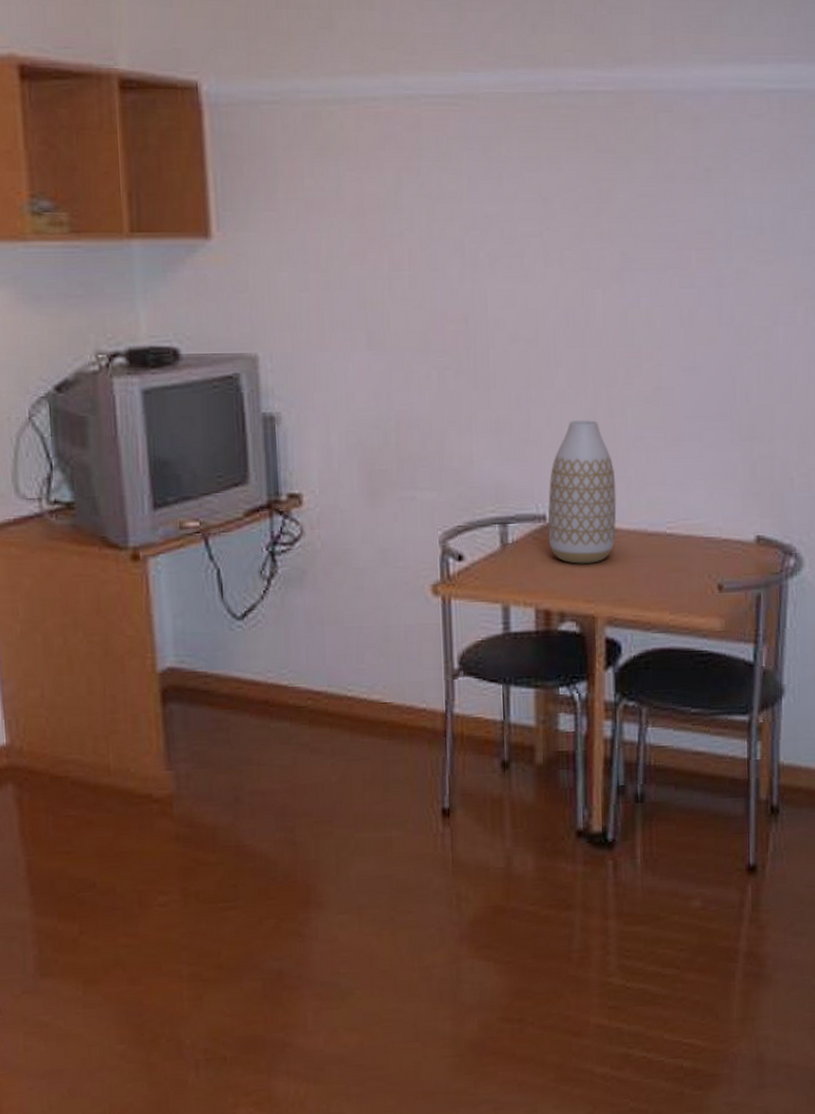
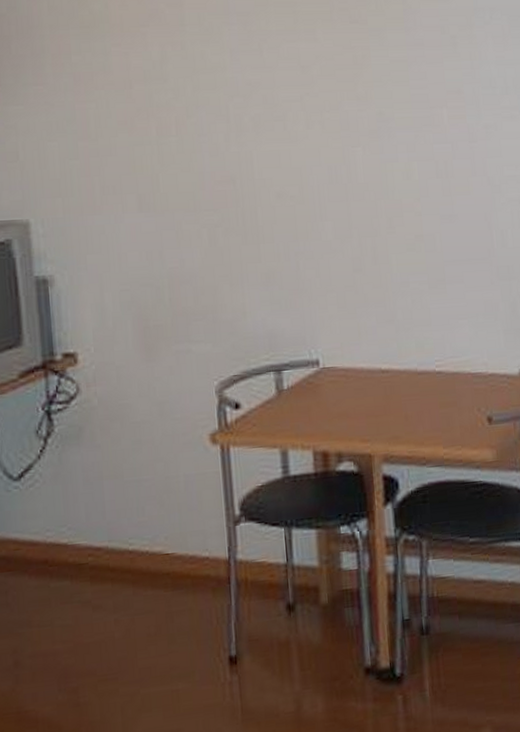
vase: present [547,419,617,564] -> none [320,268,388,406]

